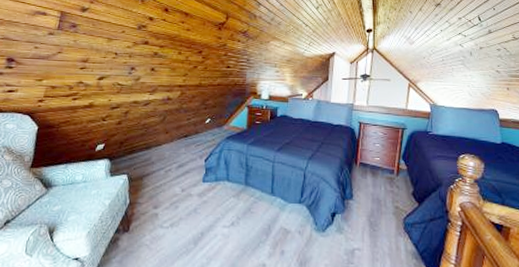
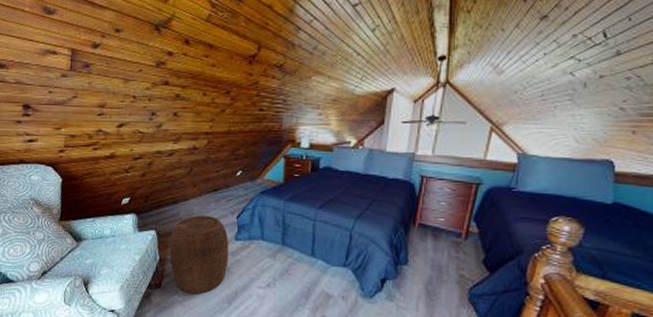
stool: none [139,160,197,237] -> present [169,215,229,294]

